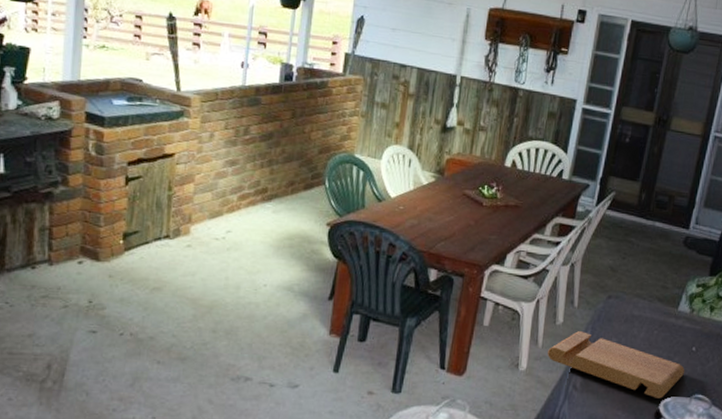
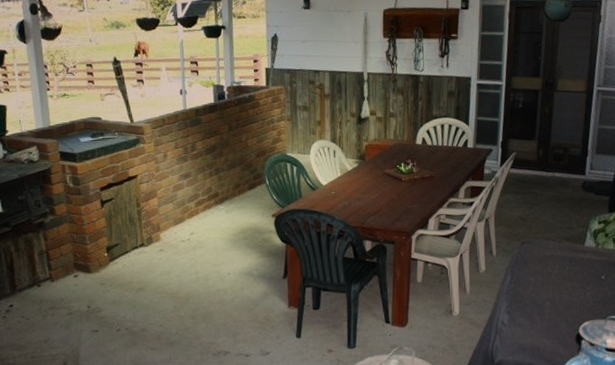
cutting board: present [547,331,685,399] -> none [476,275,598,324]

